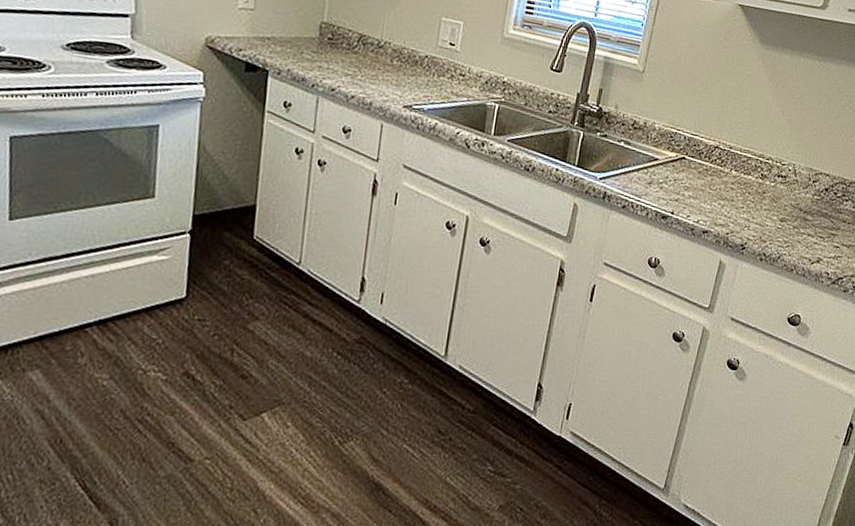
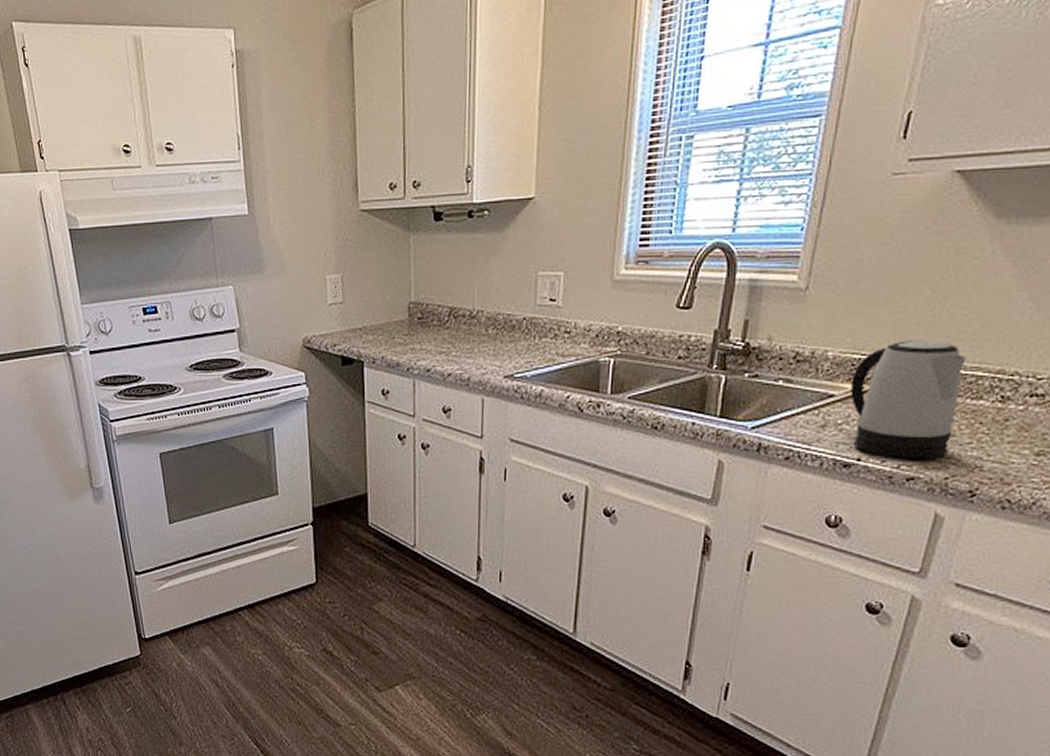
kettle: none [669,123,742,217] -> present [850,340,966,459]

